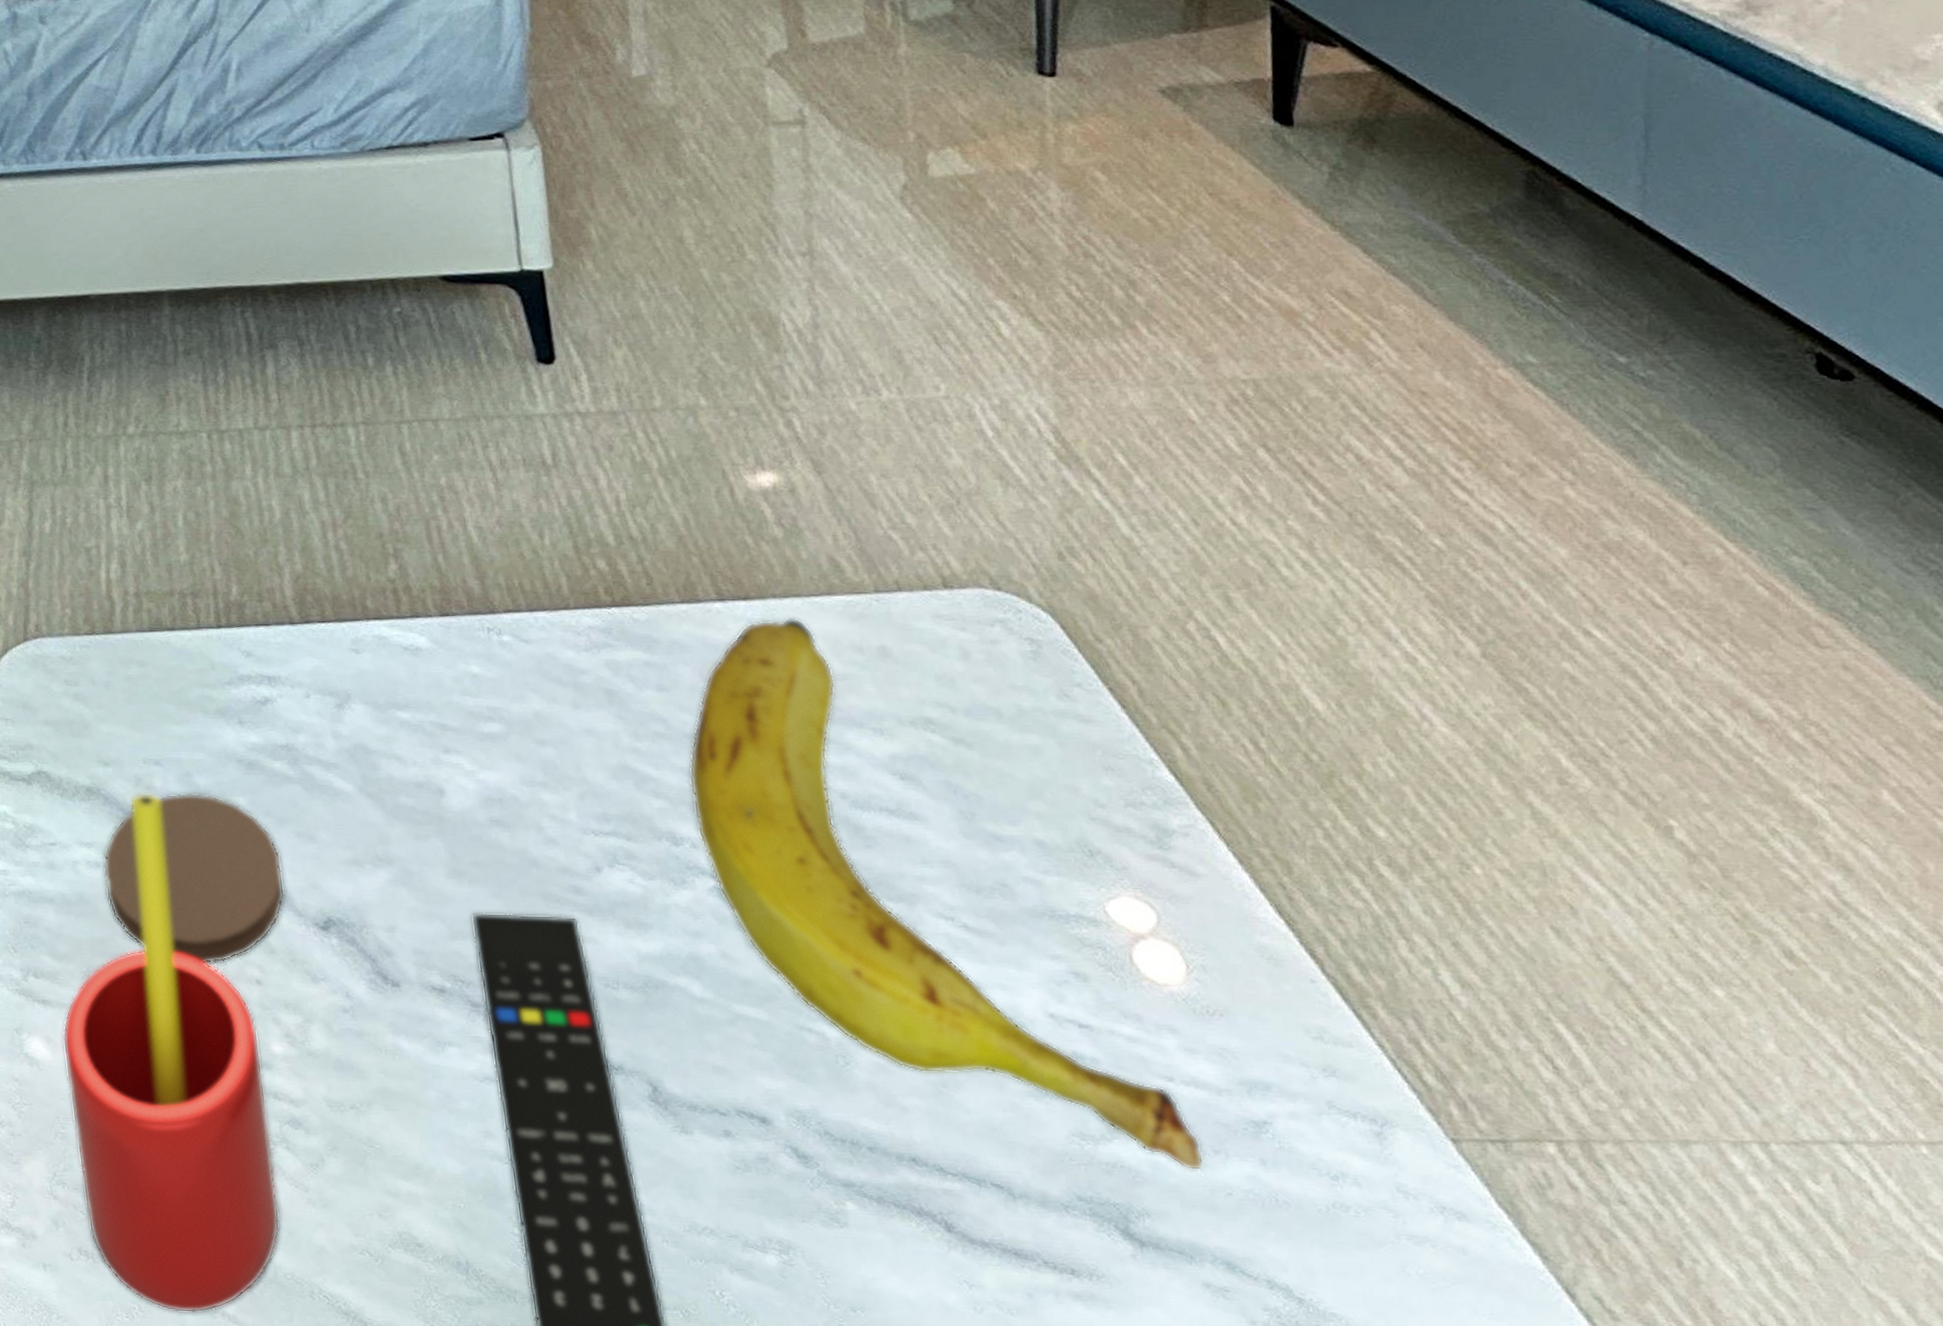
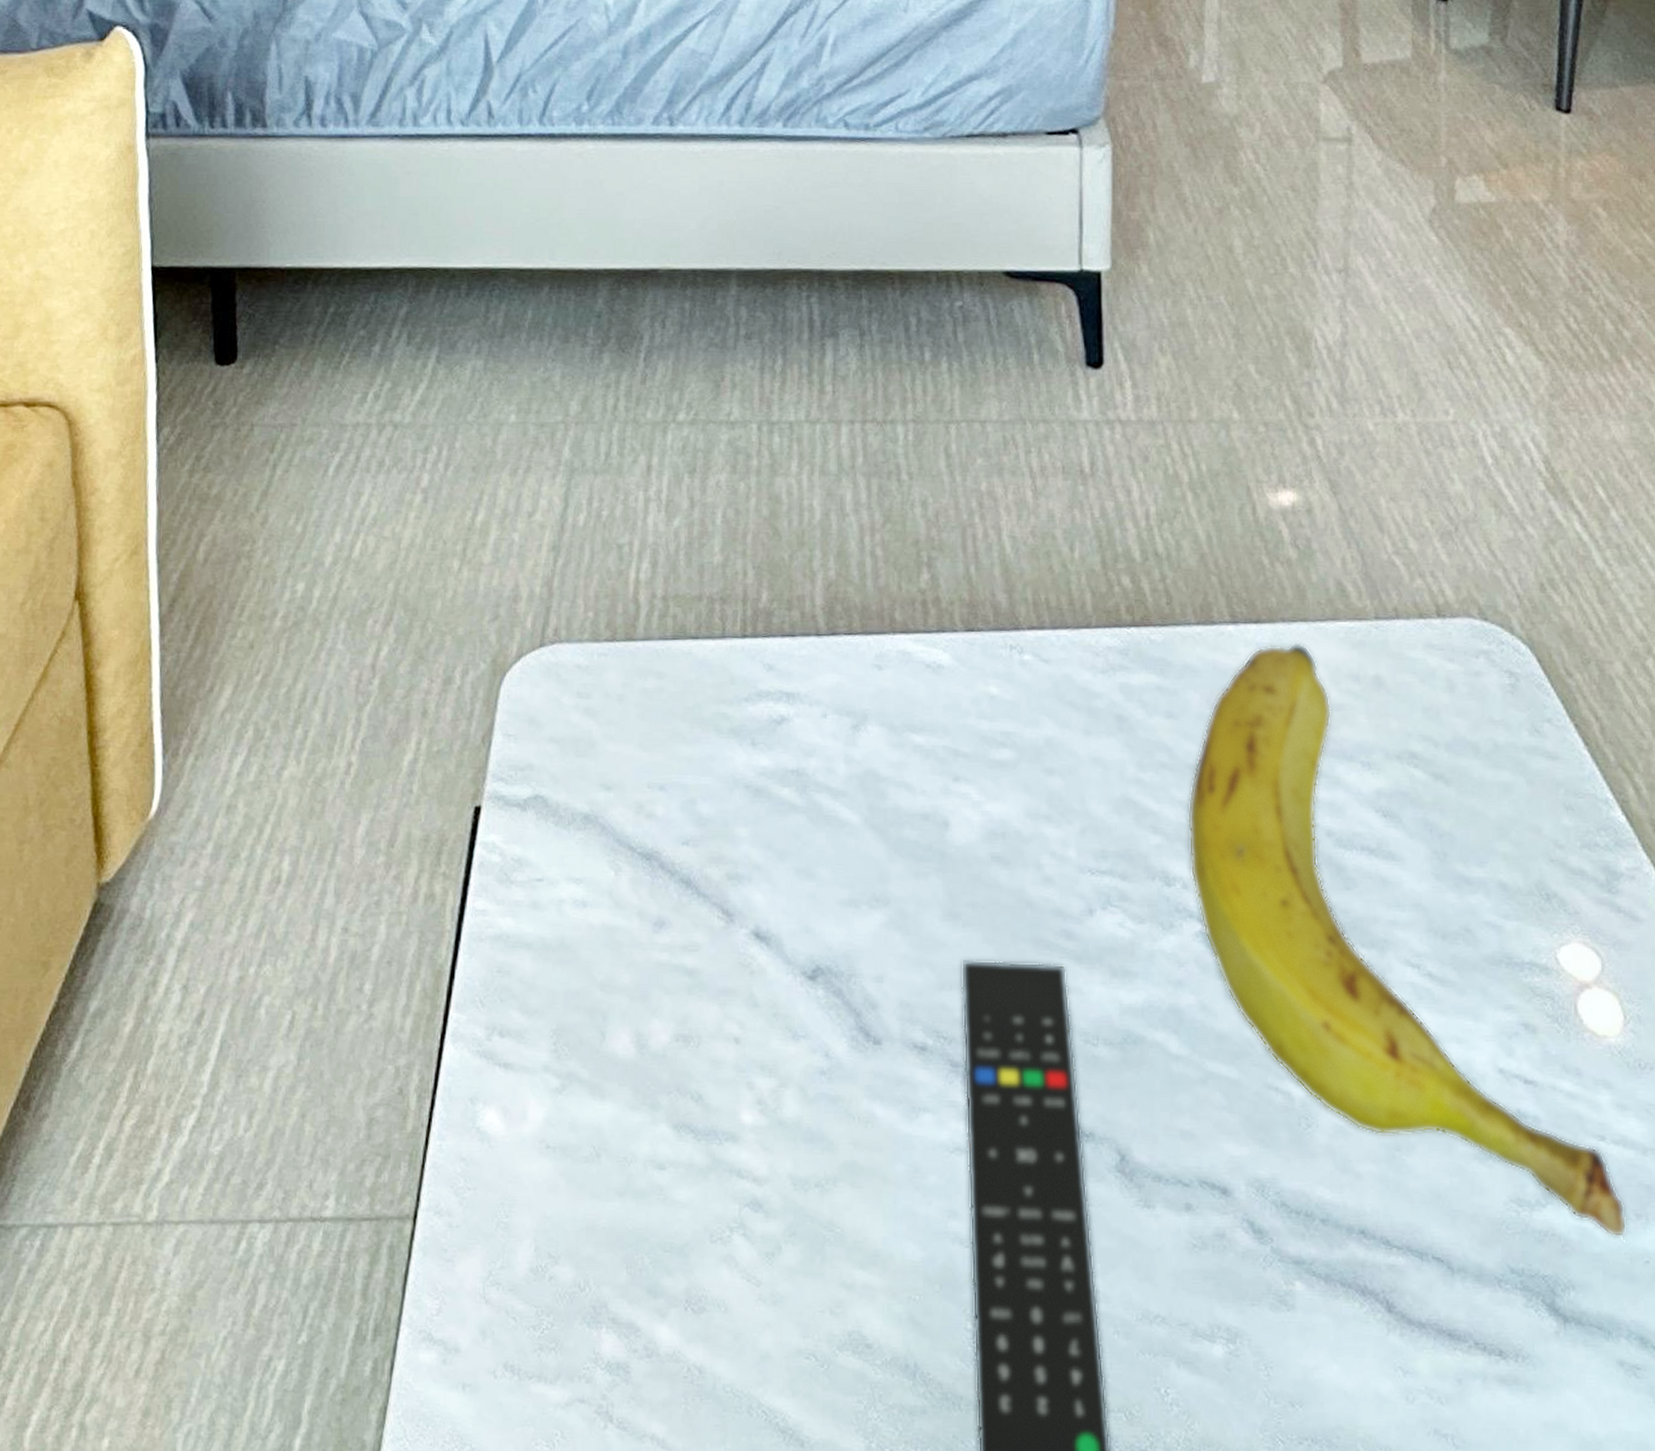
straw: present [62,793,281,1314] -> none [518,821,729,1438]
coaster: present [103,793,286,964] -> none [589,822,777,1019]

